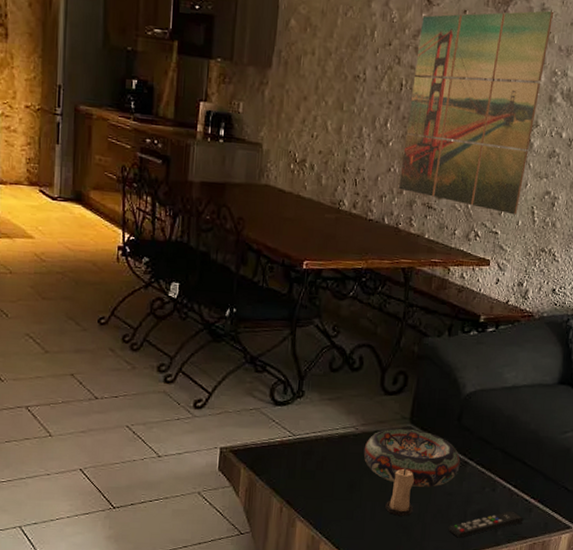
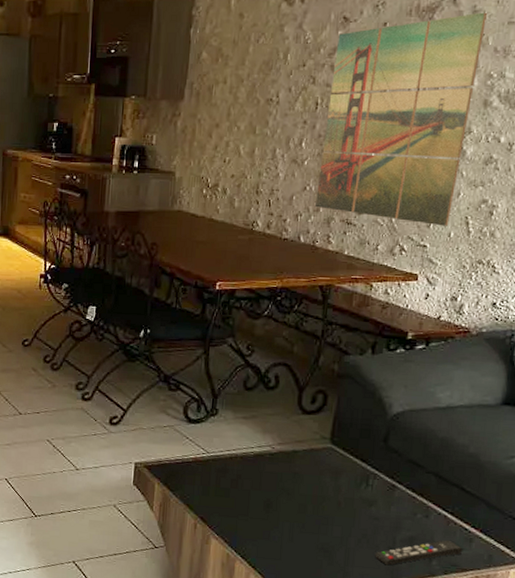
decorative bowl: present [363,428,461,487] -> none [280,448,388,511]
candle: present [385,468,415,516] -> none [304,489,337,539]

